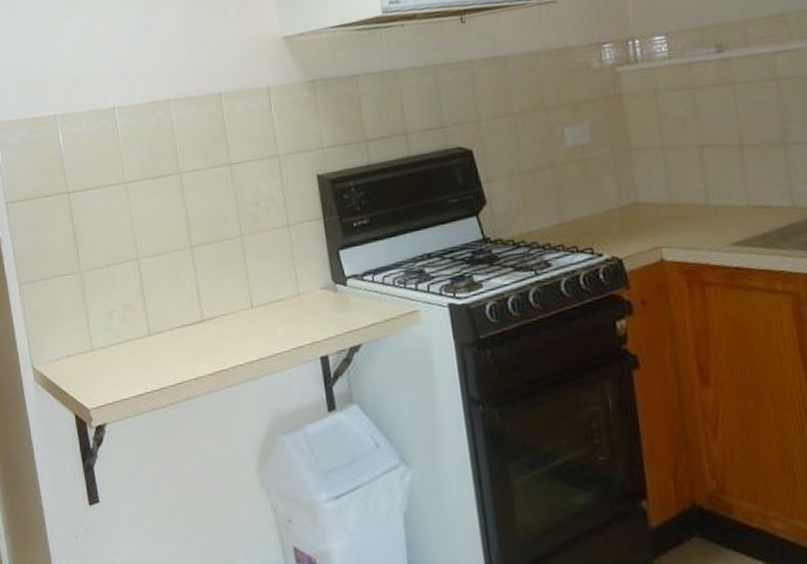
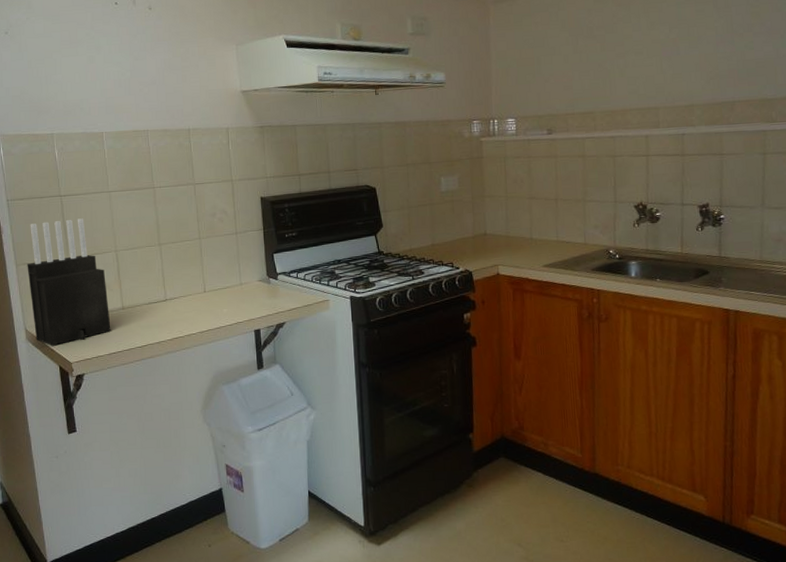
knife block: none [31,219,136,388] -> present [27,218,111,346]

